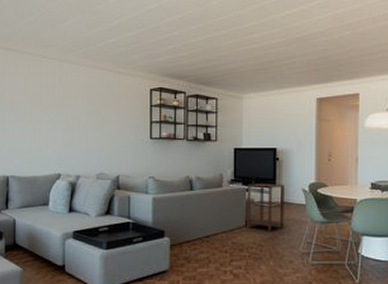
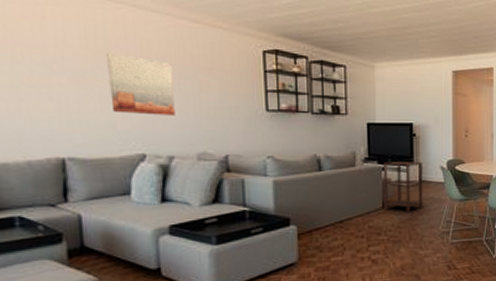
wall art: none [41,96,83,143] -> present [107,52,175,116]

